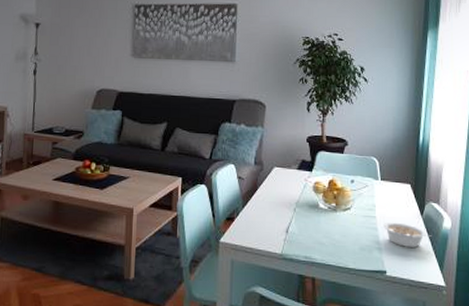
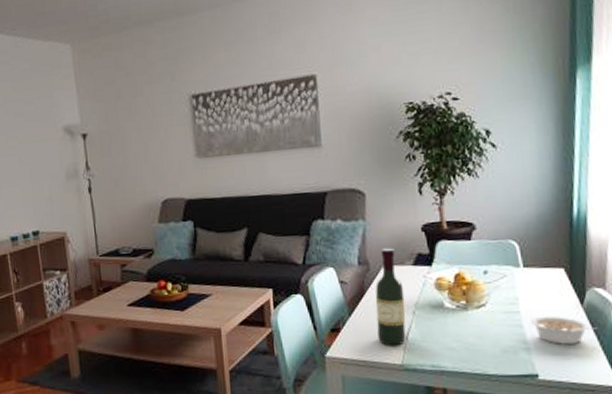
wine bottle: none [264,152,289,237] -> present [375,248,406,346]

